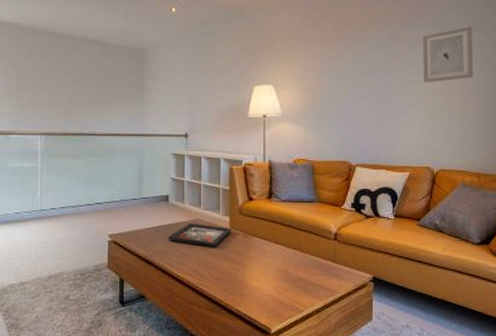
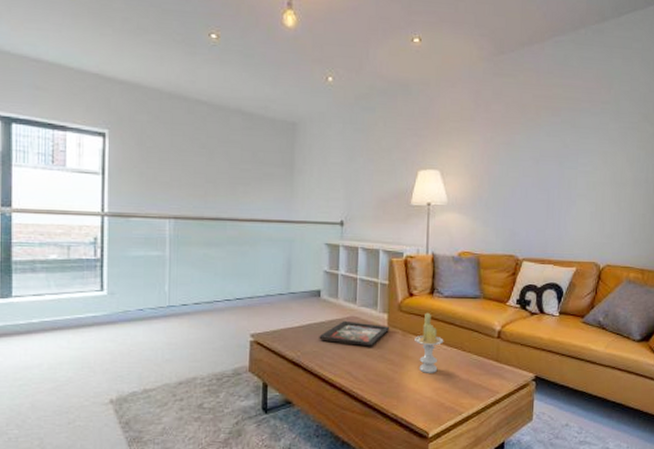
candle: none [255,215,282,272] -> present [415,312,443,373]
wall art: present [422,26,474,83] -> none [594,116,645,175]

